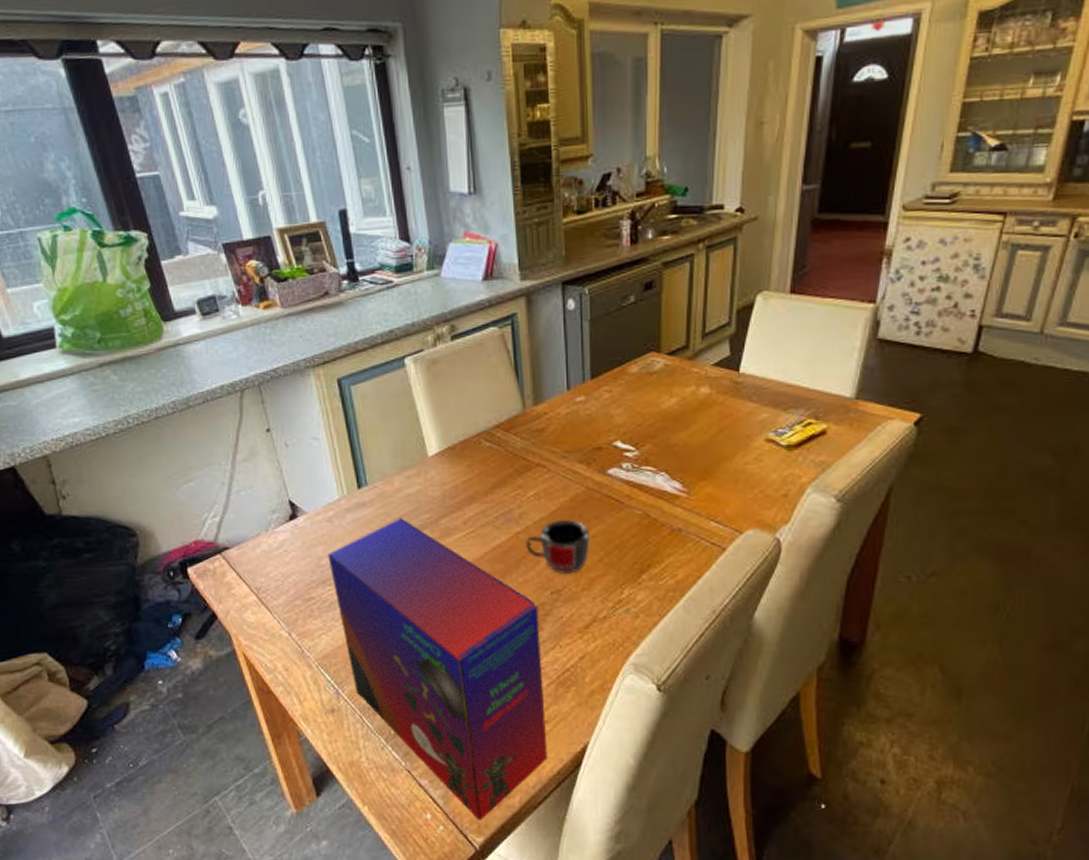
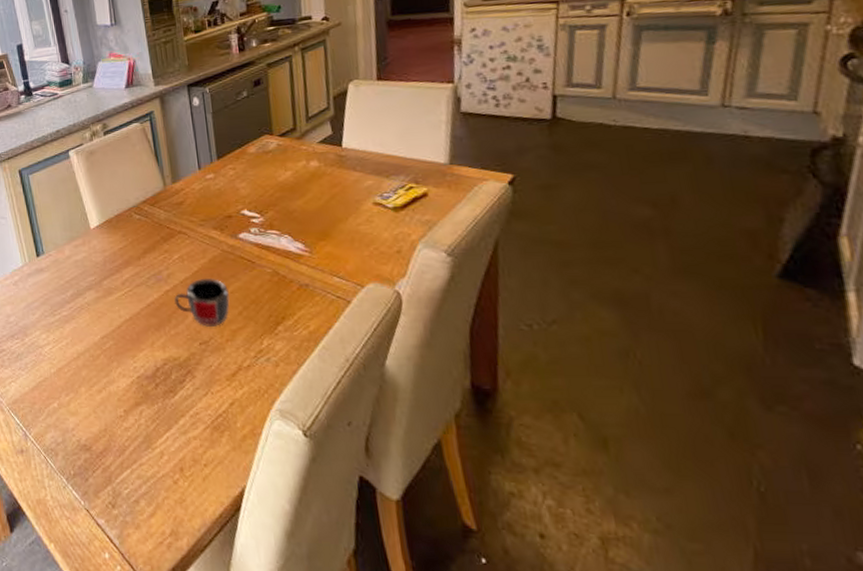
cereal box: present [328,518,548,821] -> none [15,280,210,562]

